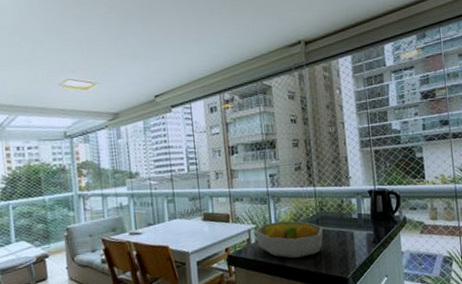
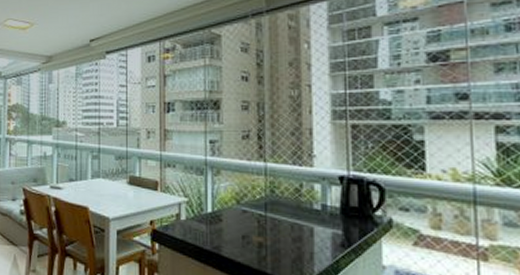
fruit bowl: present [255,220,323,259] -> none [187,198,273,249]

